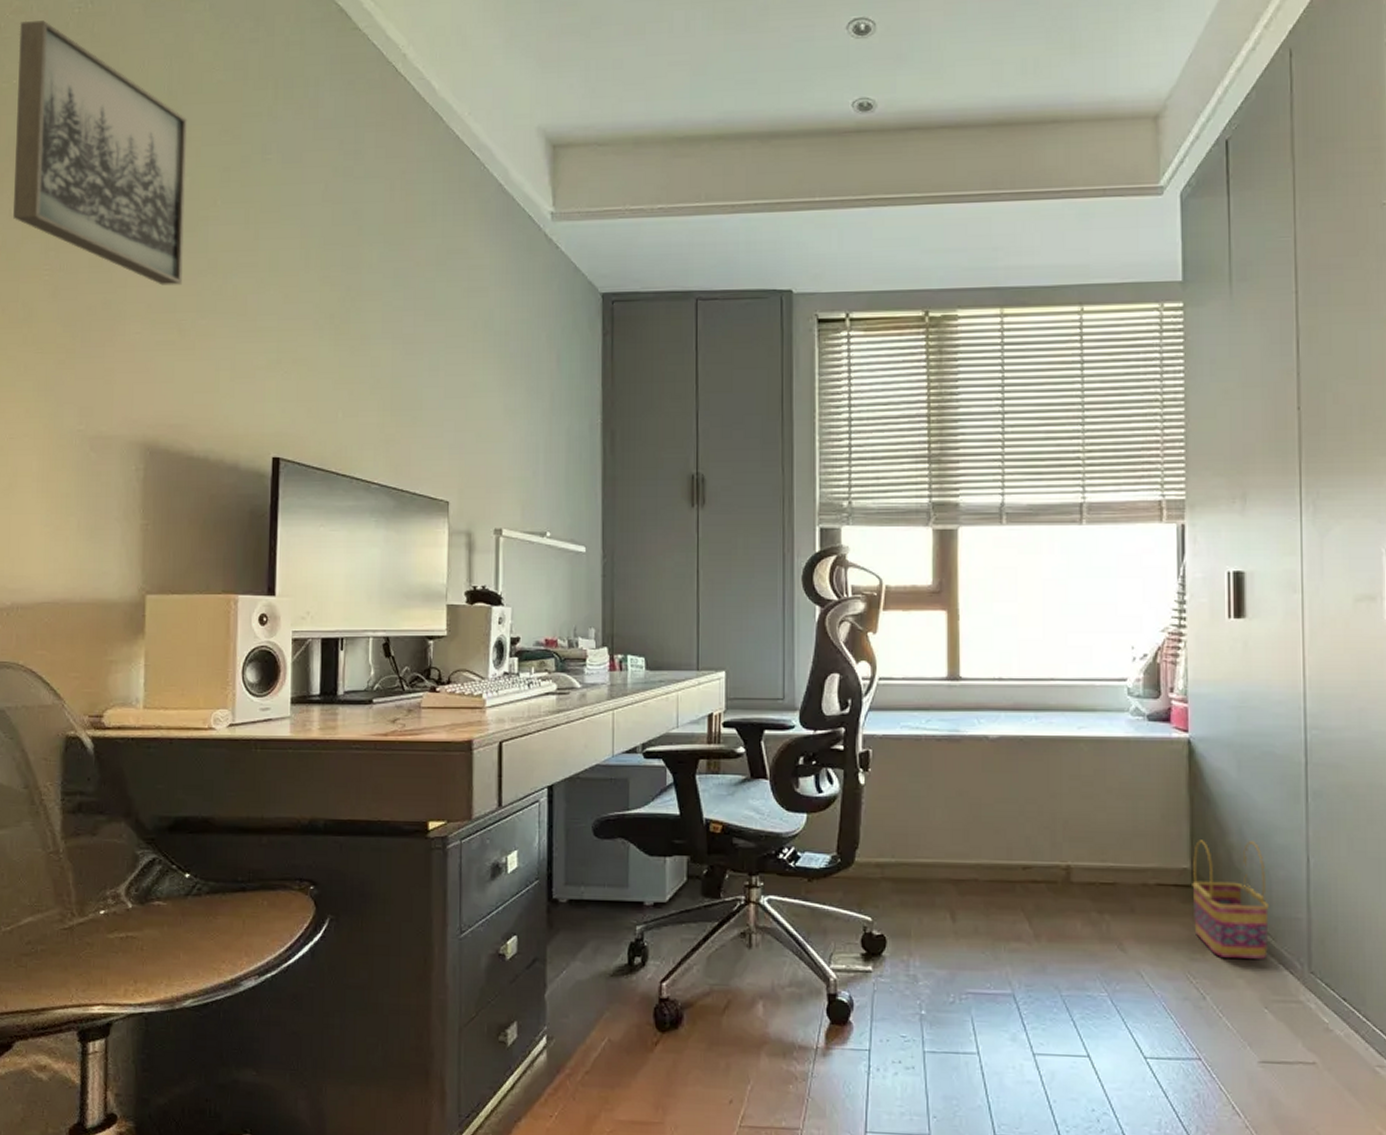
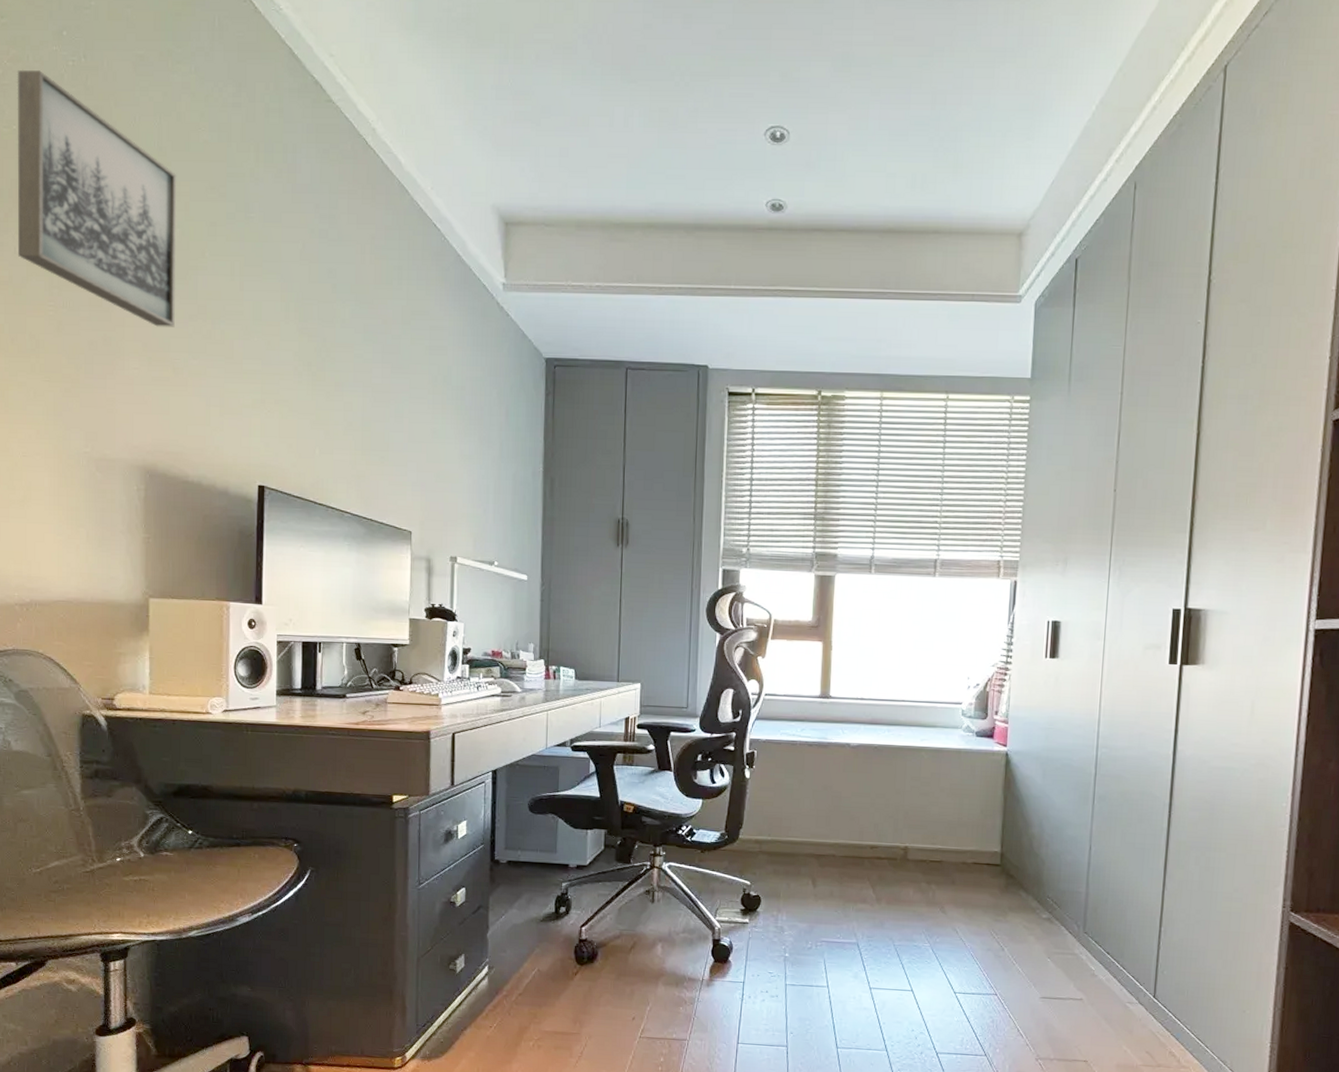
basket: present [1192,840,1269,959] -> none [999,830,1058,922]

